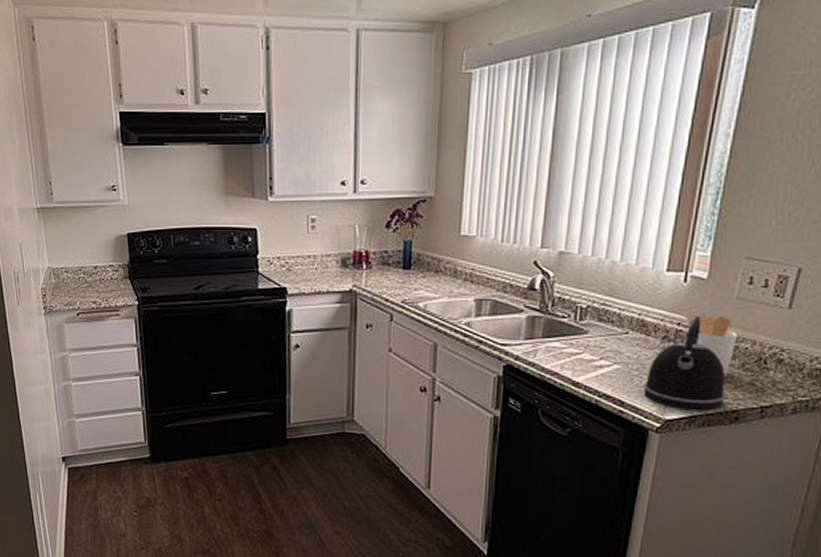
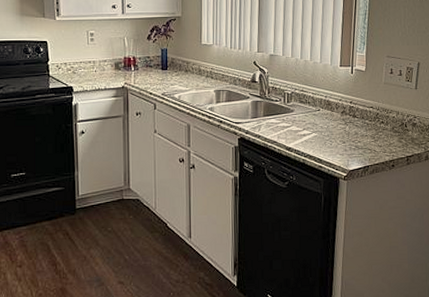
kettle: present [643,315,726,410] -> none [333,96,385,162]
utensil holder: present [682,311,739,375] -> none [352,93,388,136]

